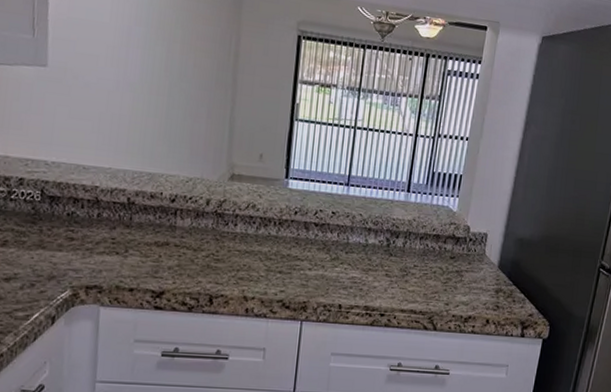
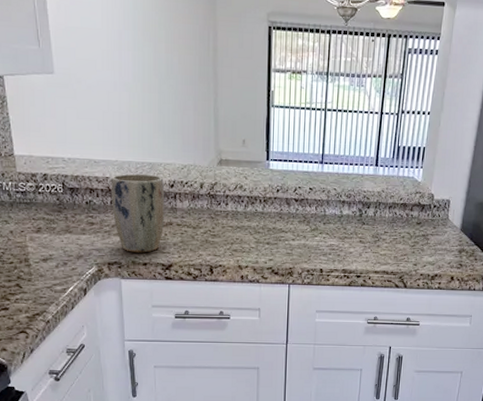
plant pot: none [98,183,164,276] -> present [112,173,165,253]

